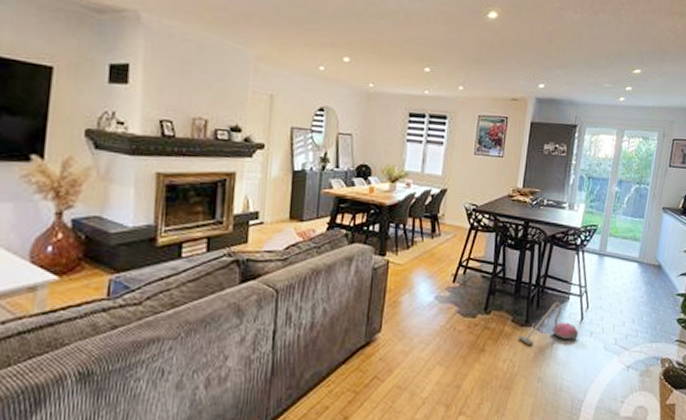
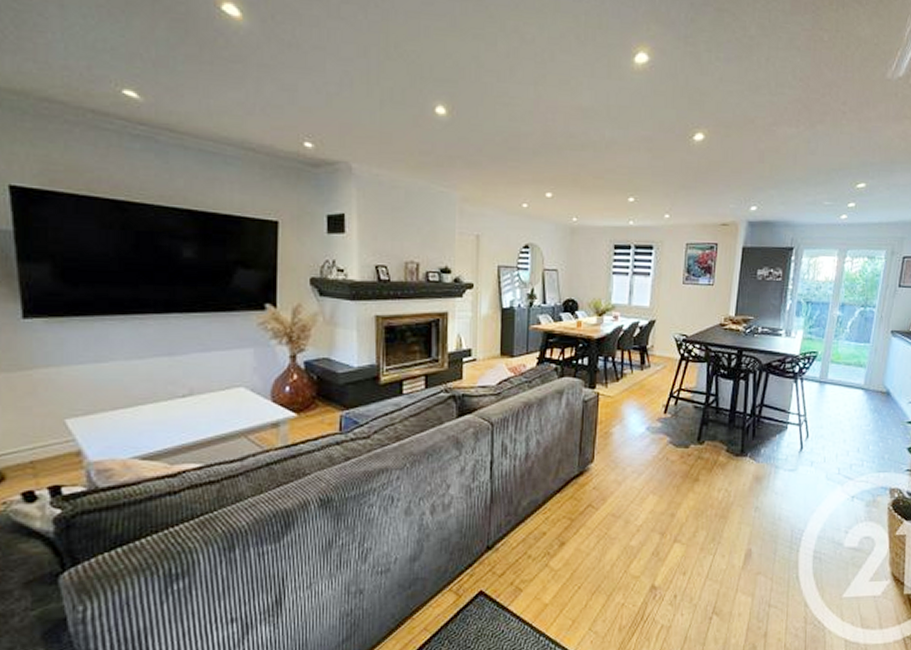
vacuum cleaner: present [519,301,579,345] -> none [734,430,798,475]

